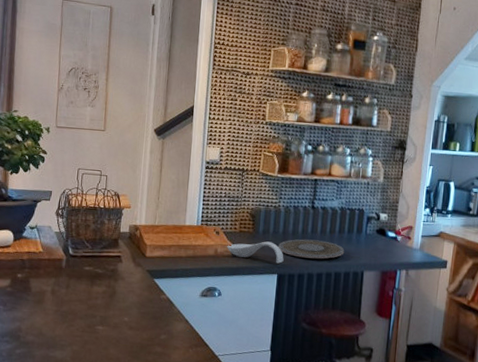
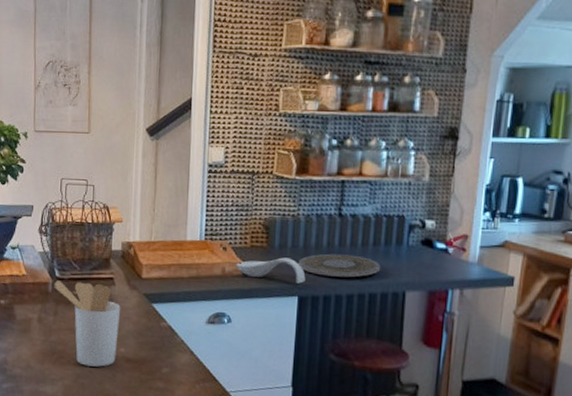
utensil holder: none [67,257,127,334] -> present [54,280,121,367]

